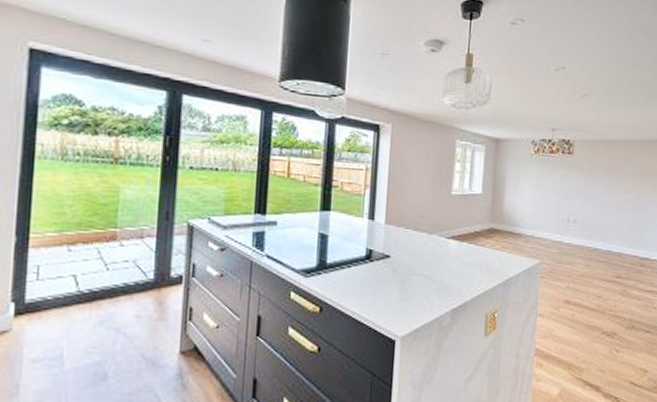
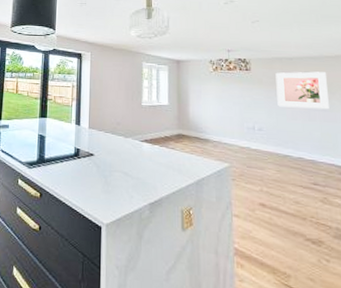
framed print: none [595,157,644,199] -> present [275,71,329,110]

